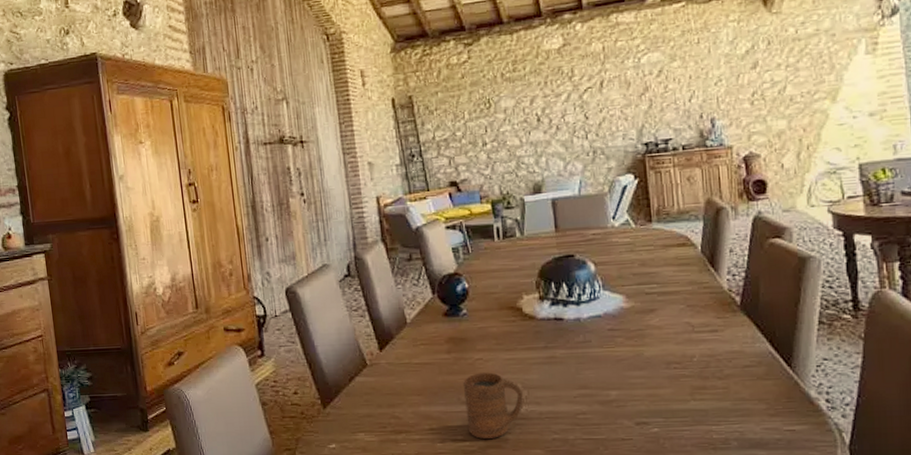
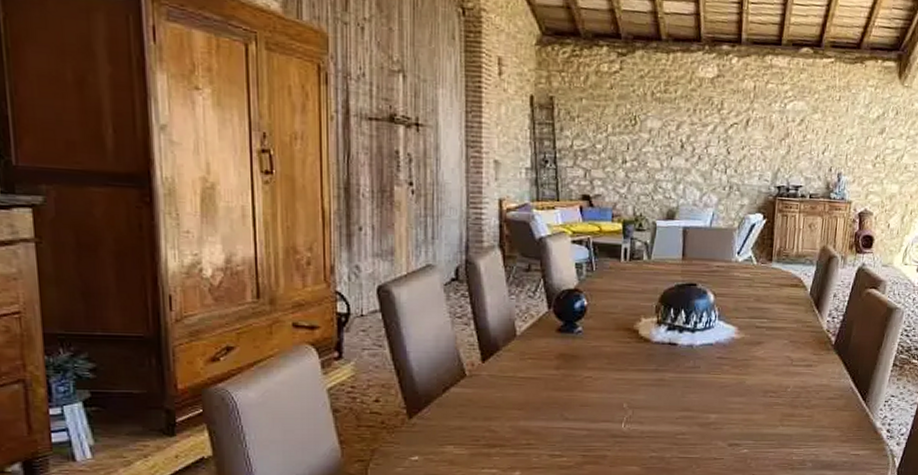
cup: present [463,372,523,439] -> none [567,390,627,455]

